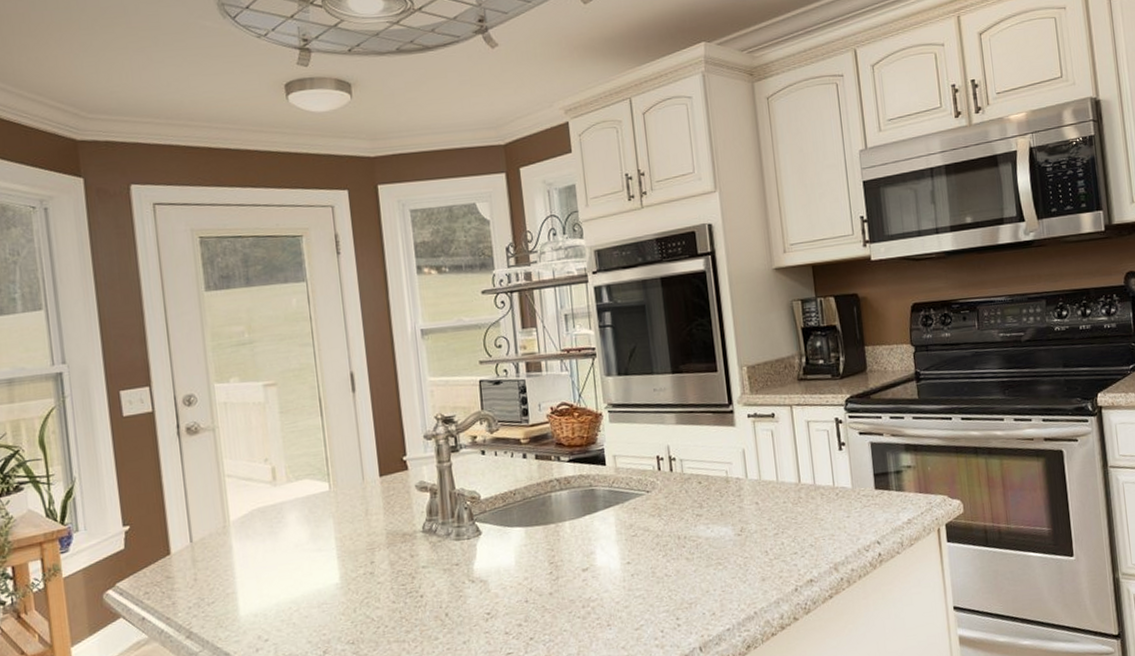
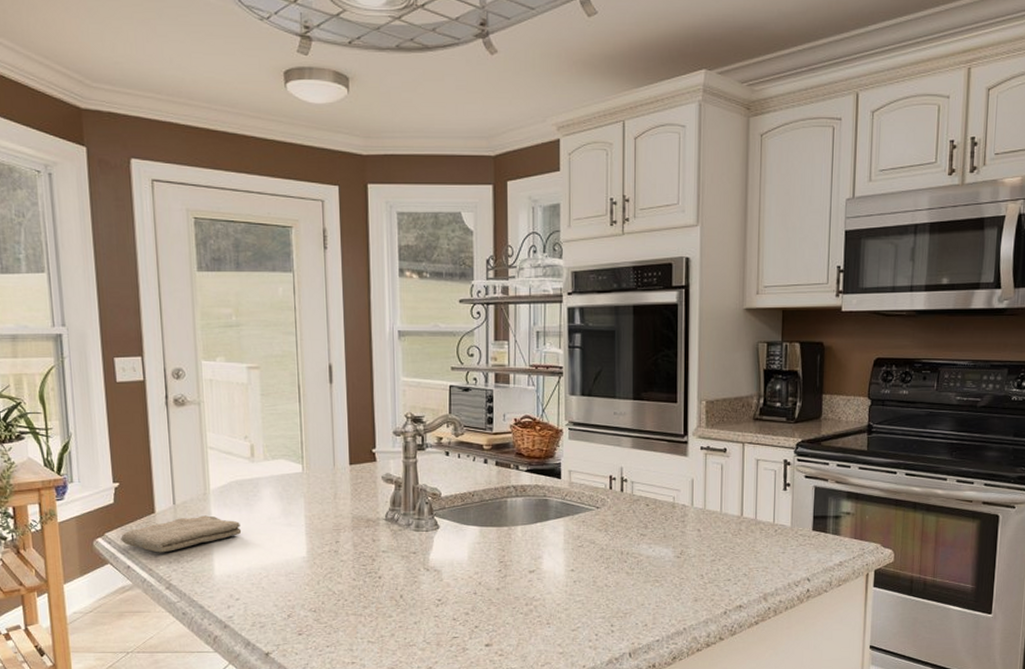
washcloth: none [133,550,267,599] -> present [121,515,242,553]

